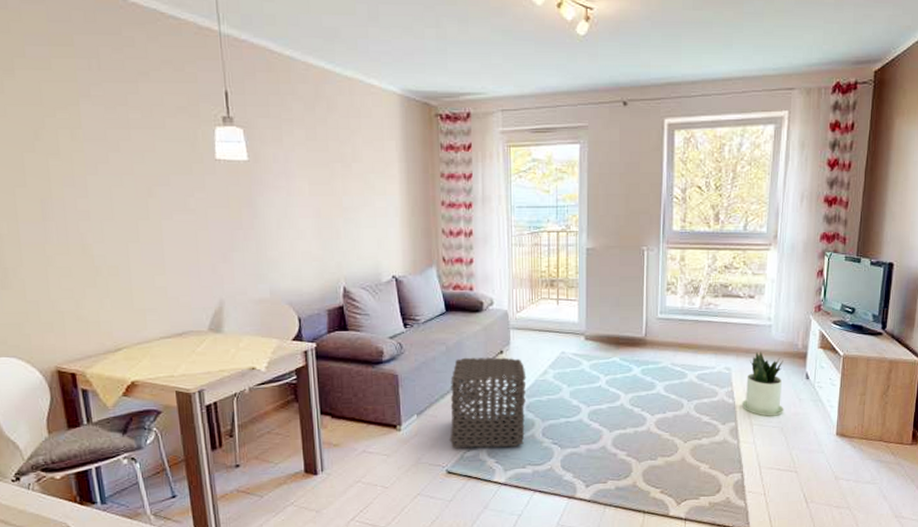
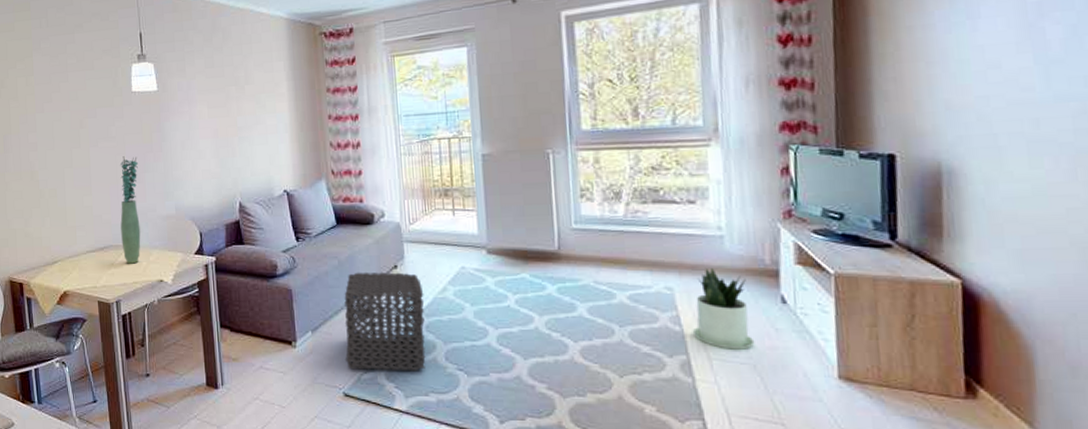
vase: none [202,232,229,351] -> present [120,156,141,264]

